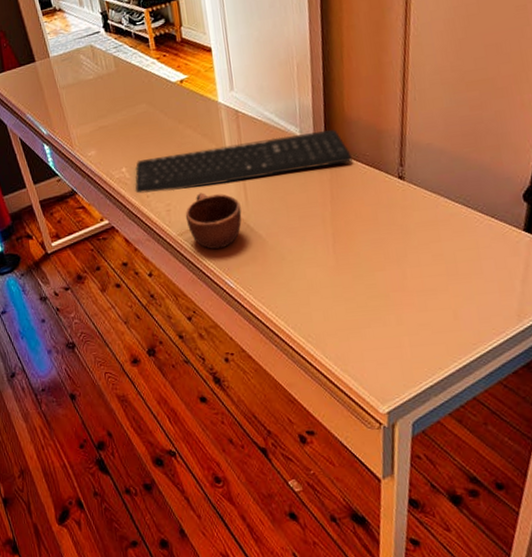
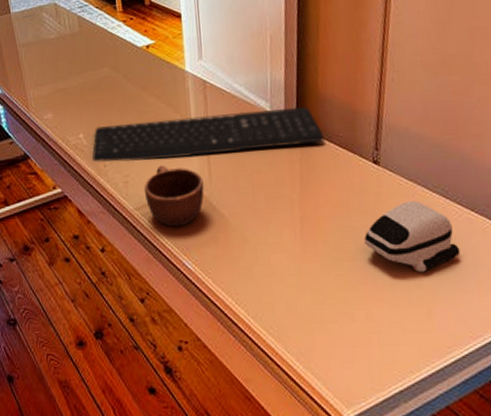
computer mouse: none [392,211,483,277] -> present [363,201,461,272]

